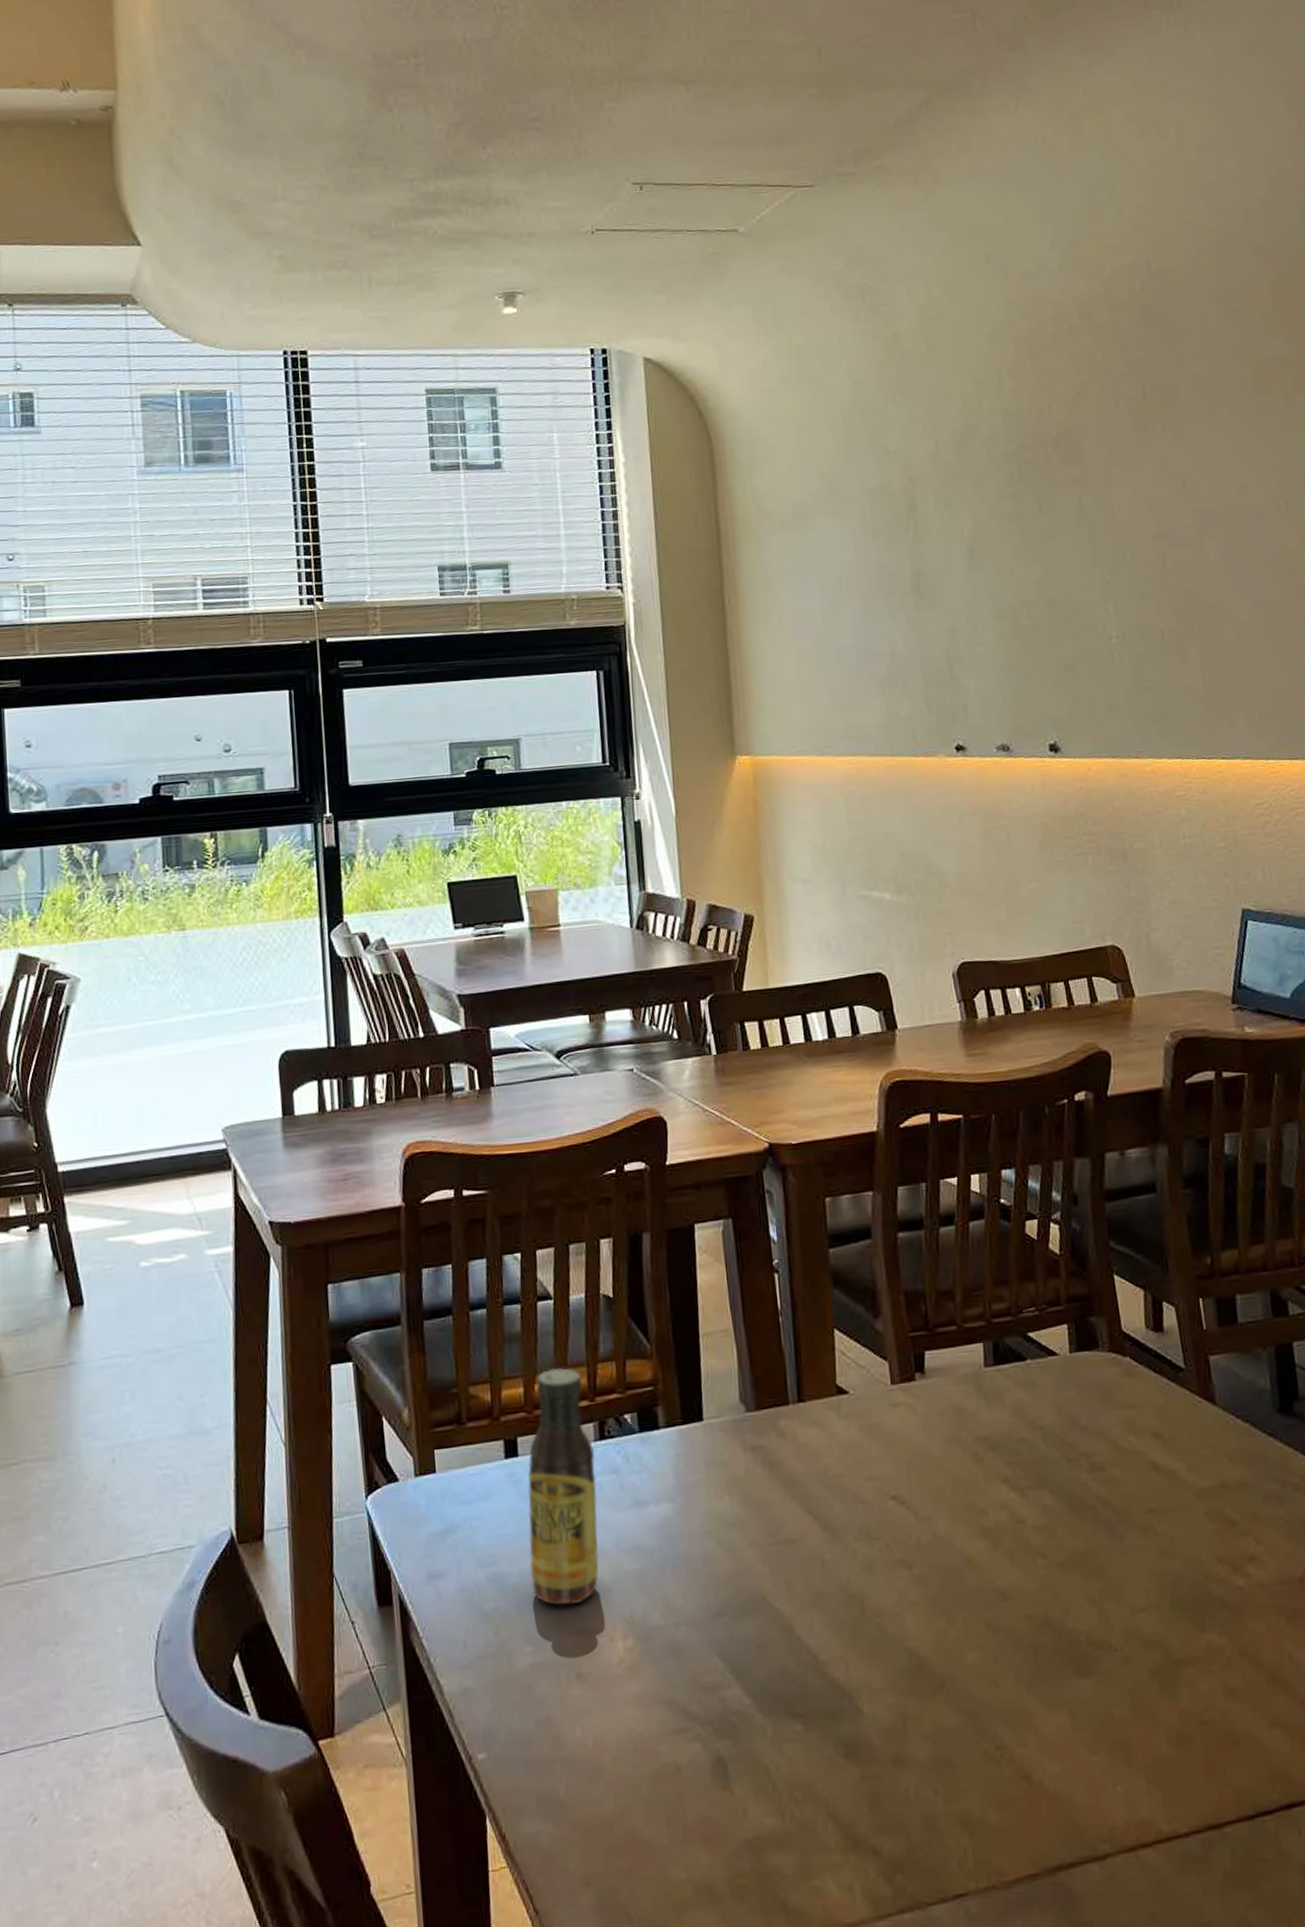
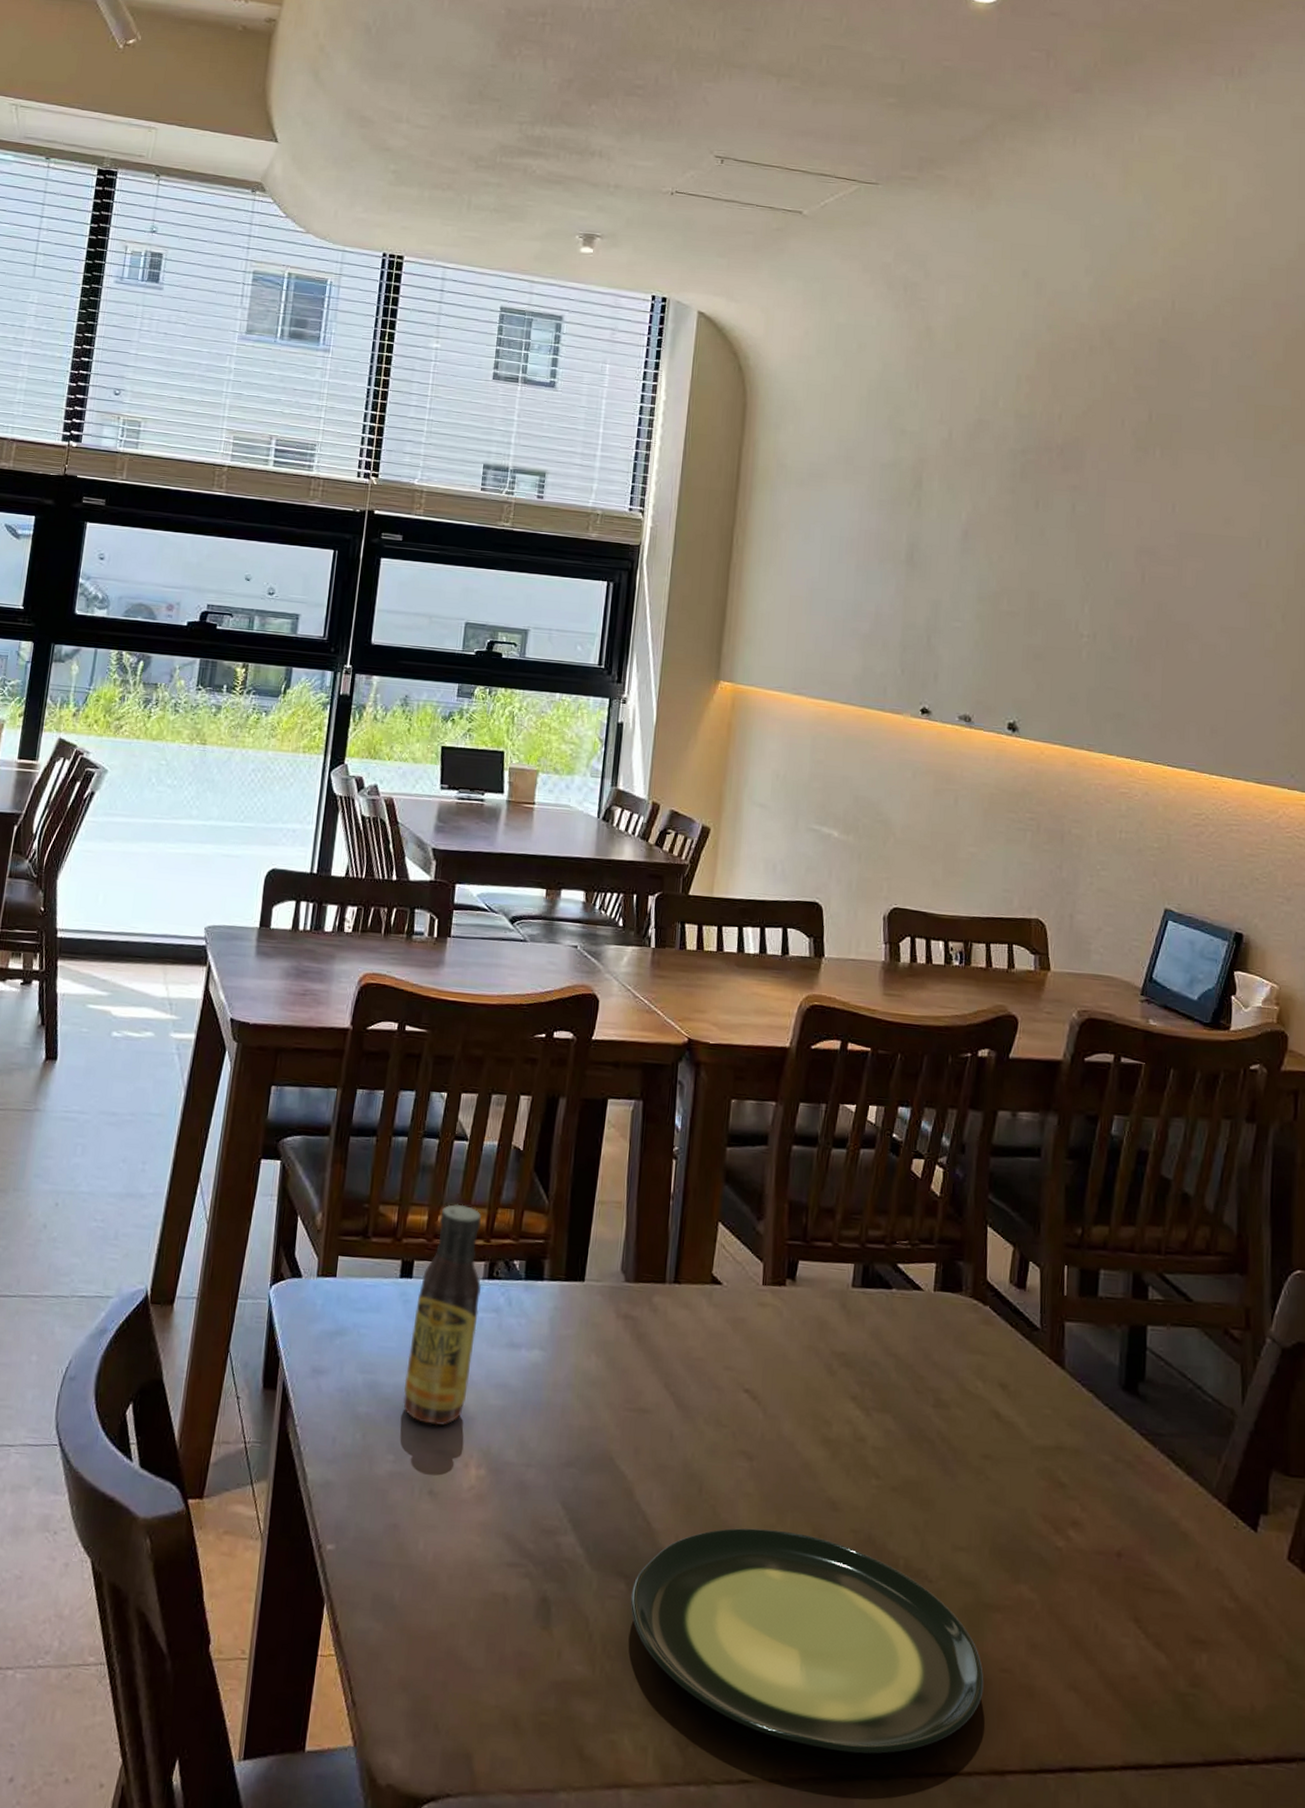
plate: none [808,1631,1188,1845] -> present [630,1528,984,1754]

